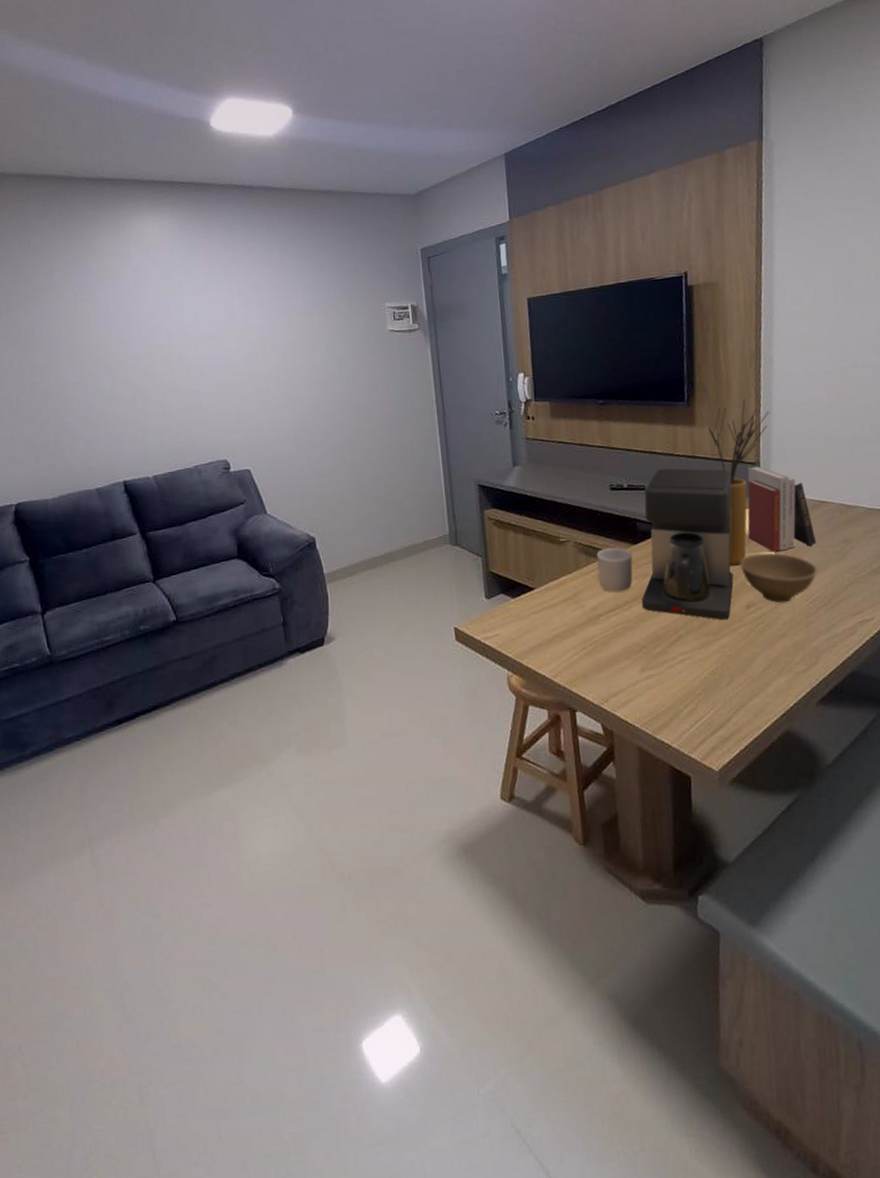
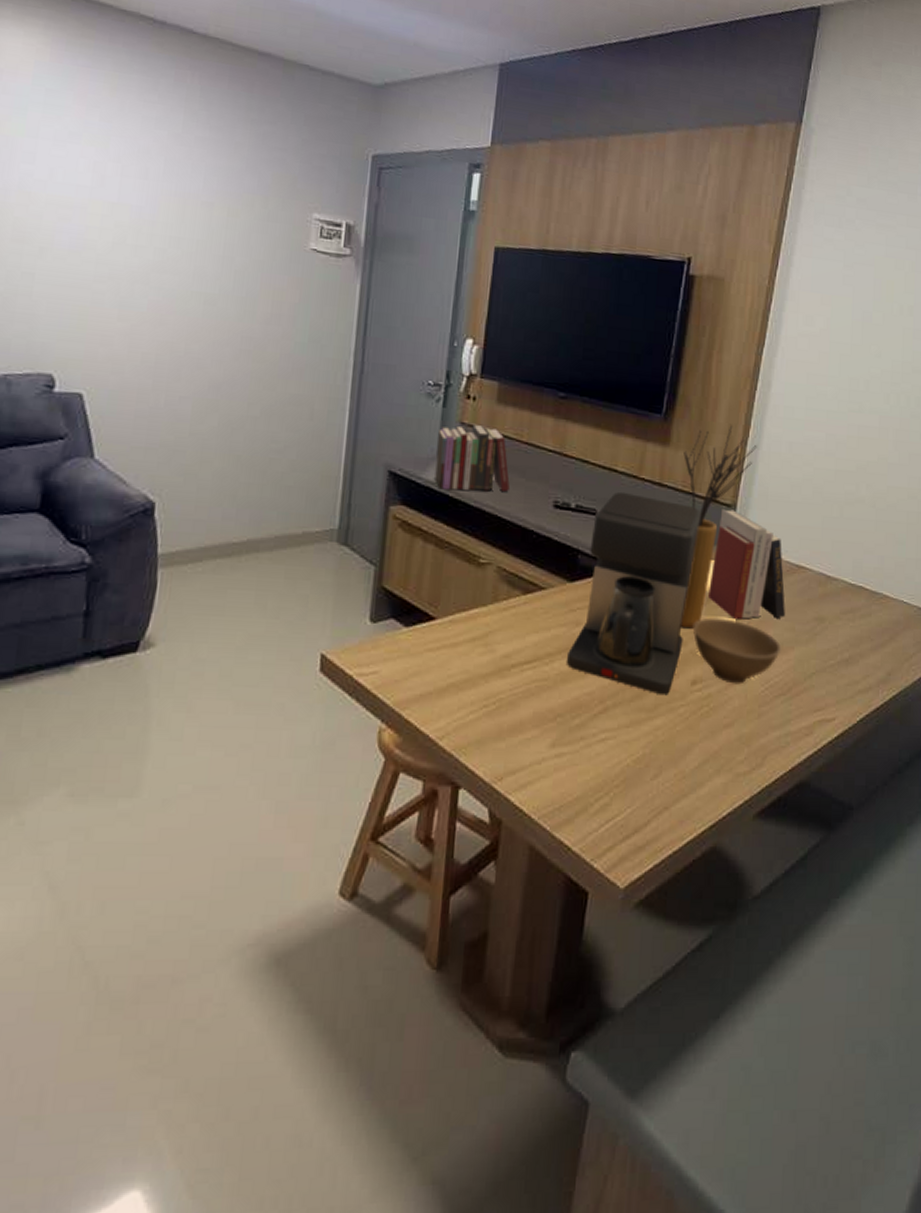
books: none [510,438,574,492] -> present [435,425,511,493]
mug: present [596,547,633,593] -> none [517,580,566,640]

